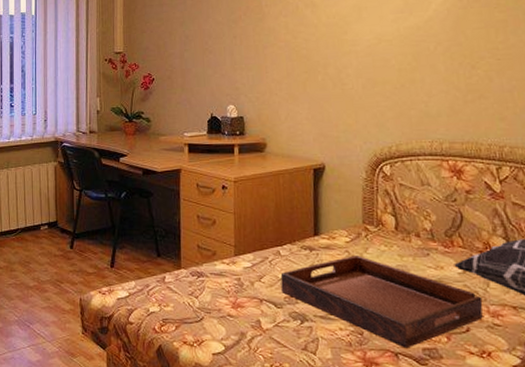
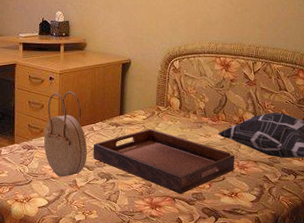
handbag: none [217,204,273,316] -> present [44,91,87,178]

